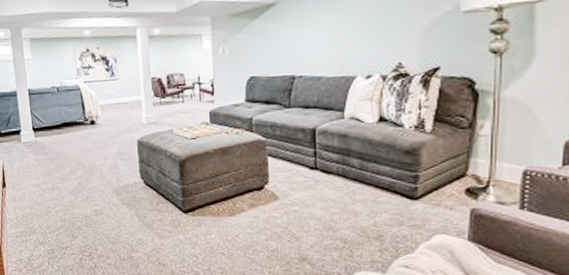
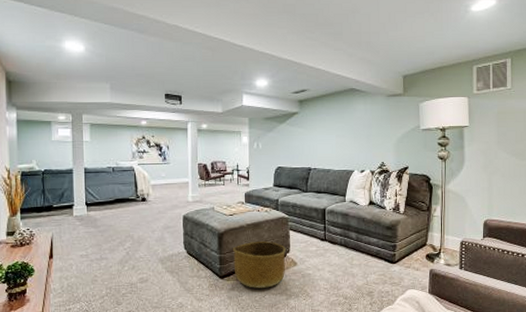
basket: none [196,169,263,226] -> present [232,240,286,288]

